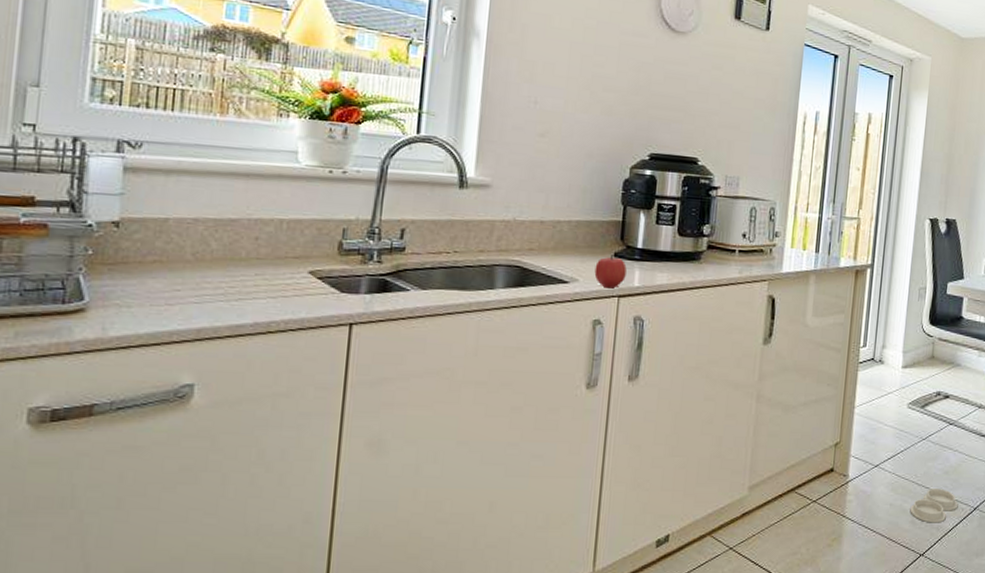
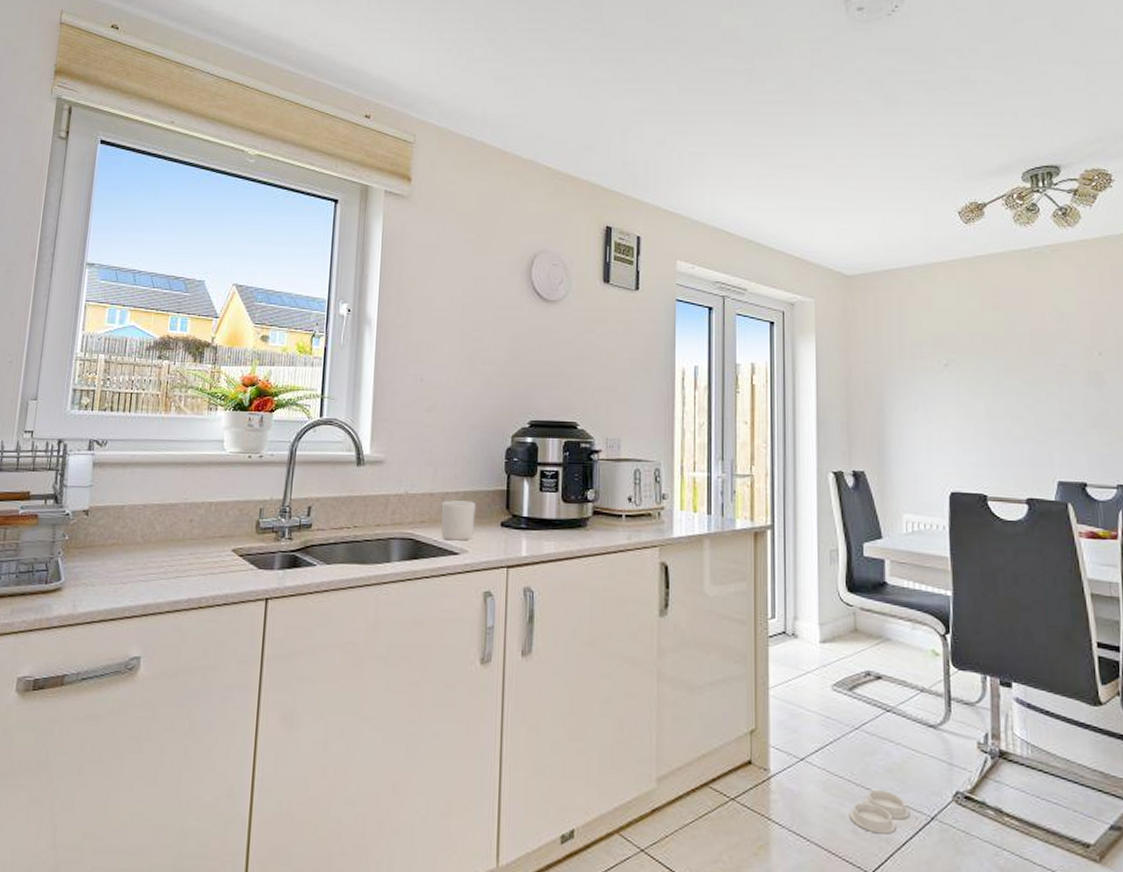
mug: none [550,229,589,270] -> present [440,500,476,541]
fruit: present [594,255,627,289] -> none [483,524,514,559]

